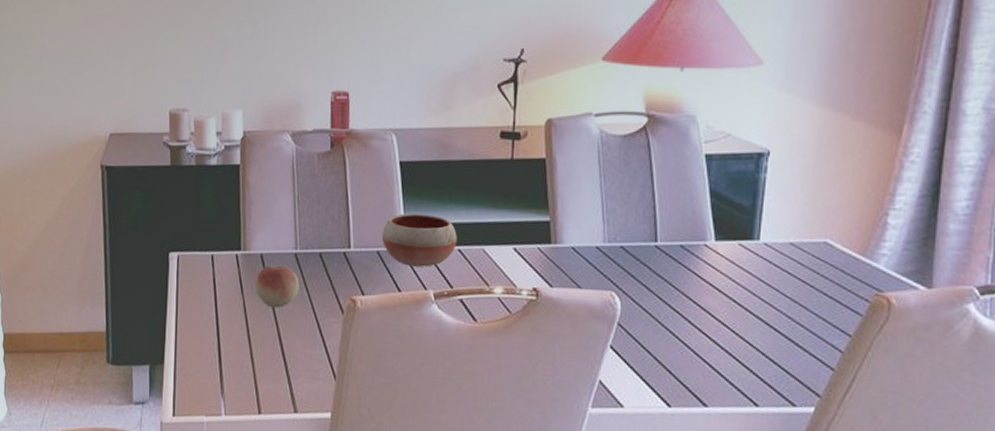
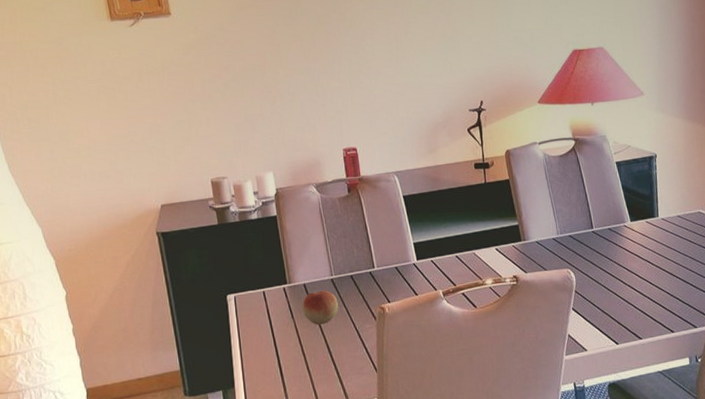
bowl: present [381,213,457,267] -> none [397,233,454,275]

